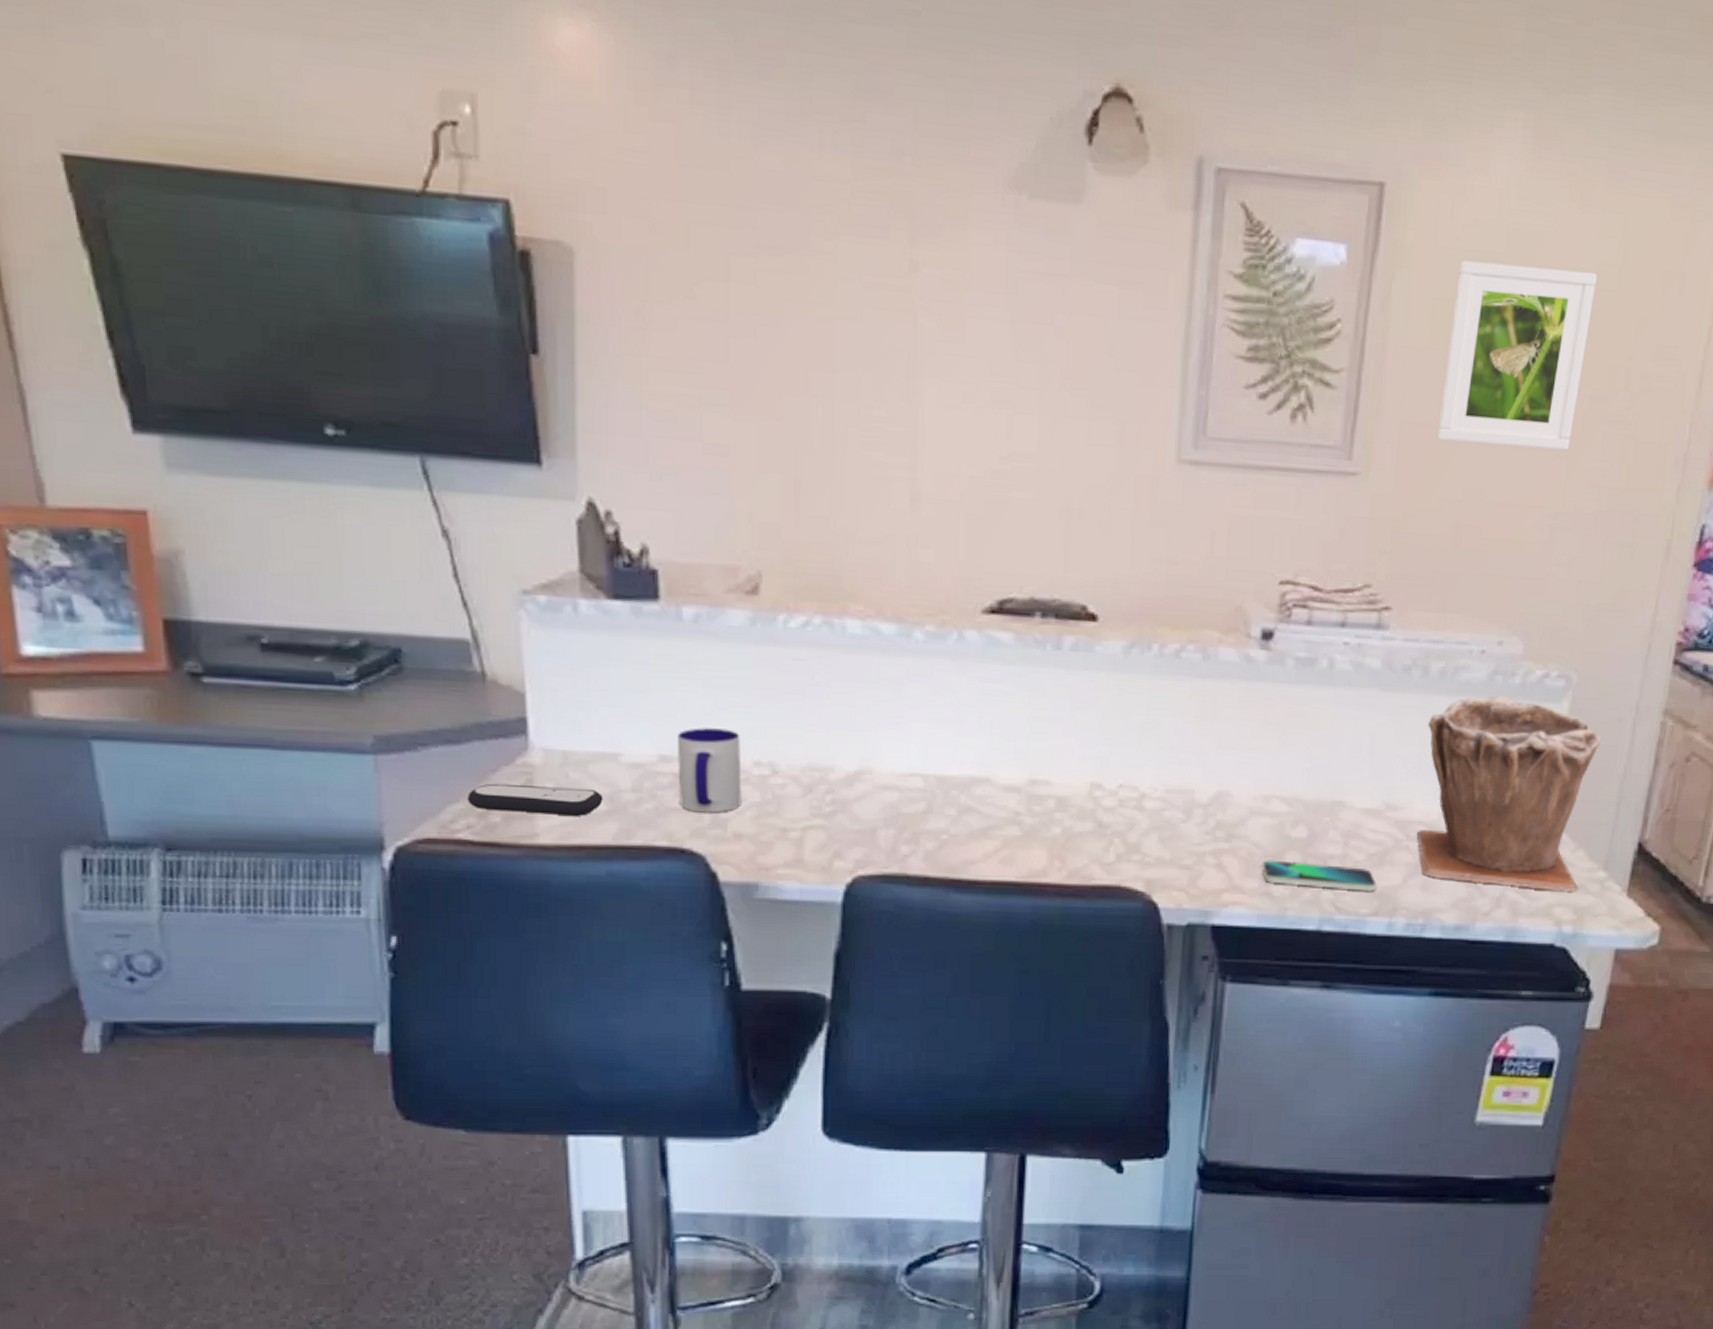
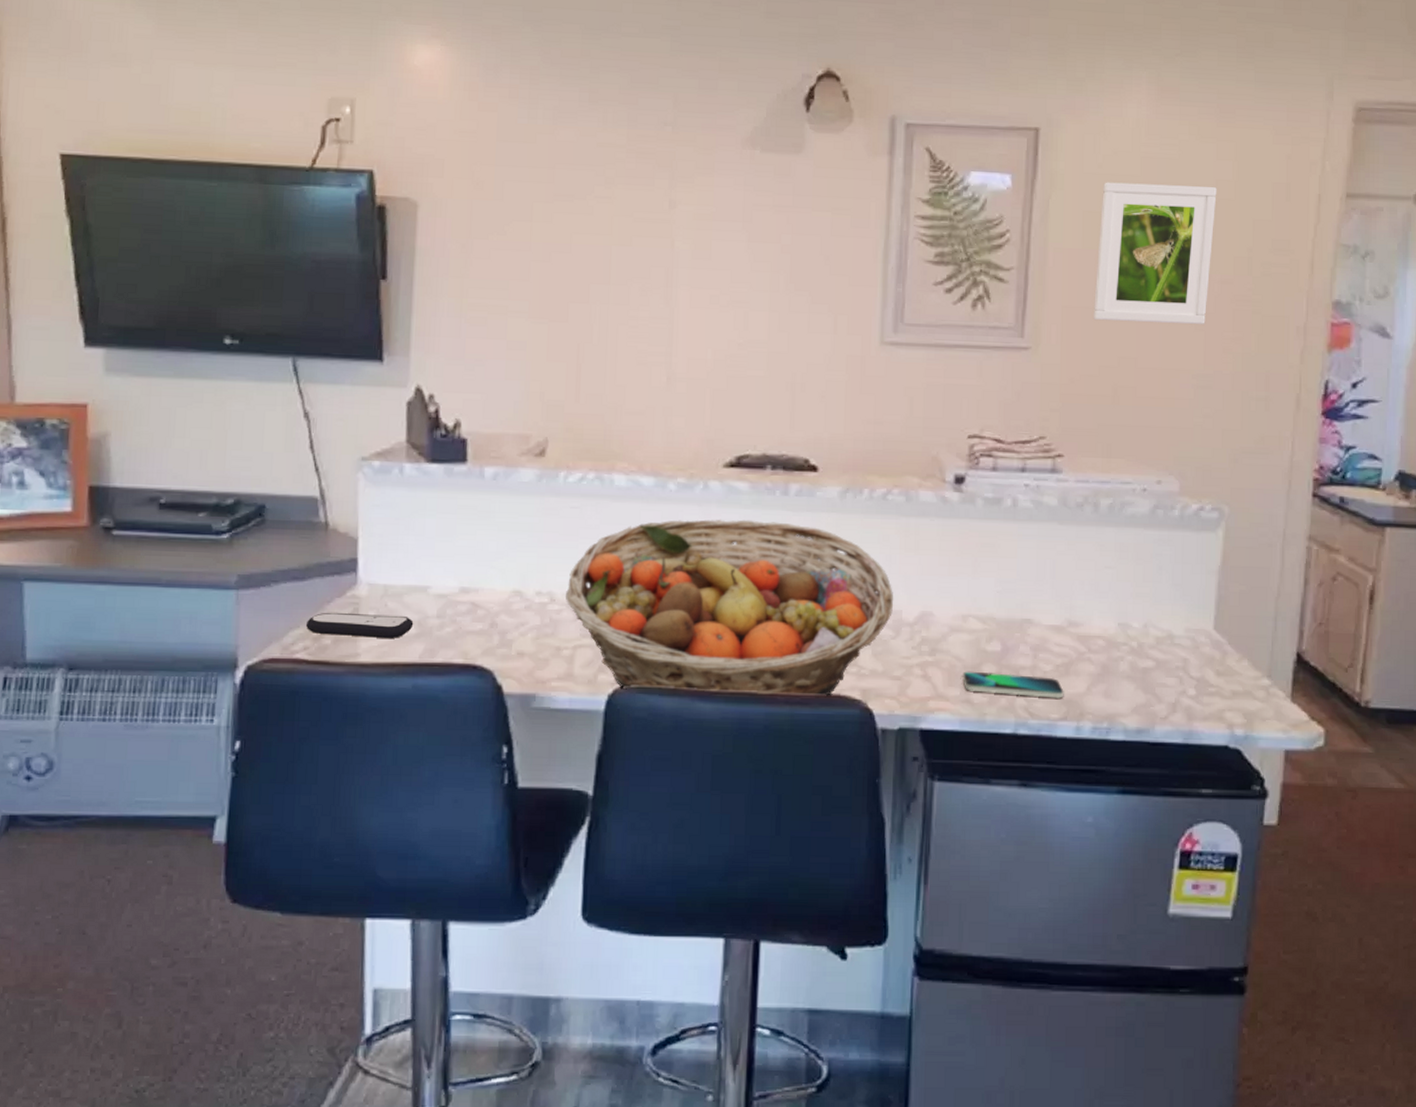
mug: present [678,728,742,813] -> none [474,564,526,635]
fruit basket: none [791,677,1186,889] -> present [566,519,894,697]
plant pot: present [1416,696,1601,891] -> none [1097,527,1255,697]

